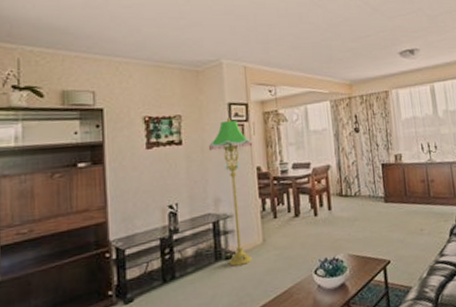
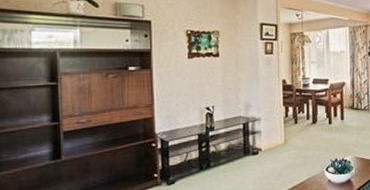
floor lamp: present [209,117,252,266] -> none [242,36,279,160]

